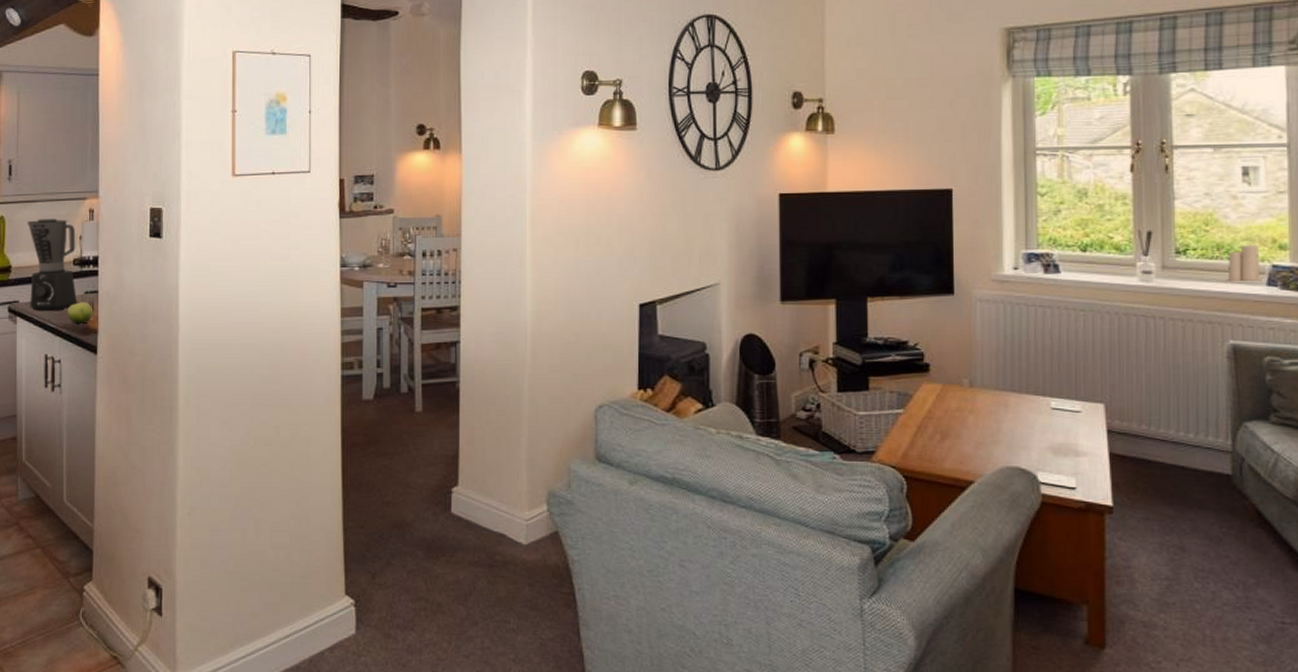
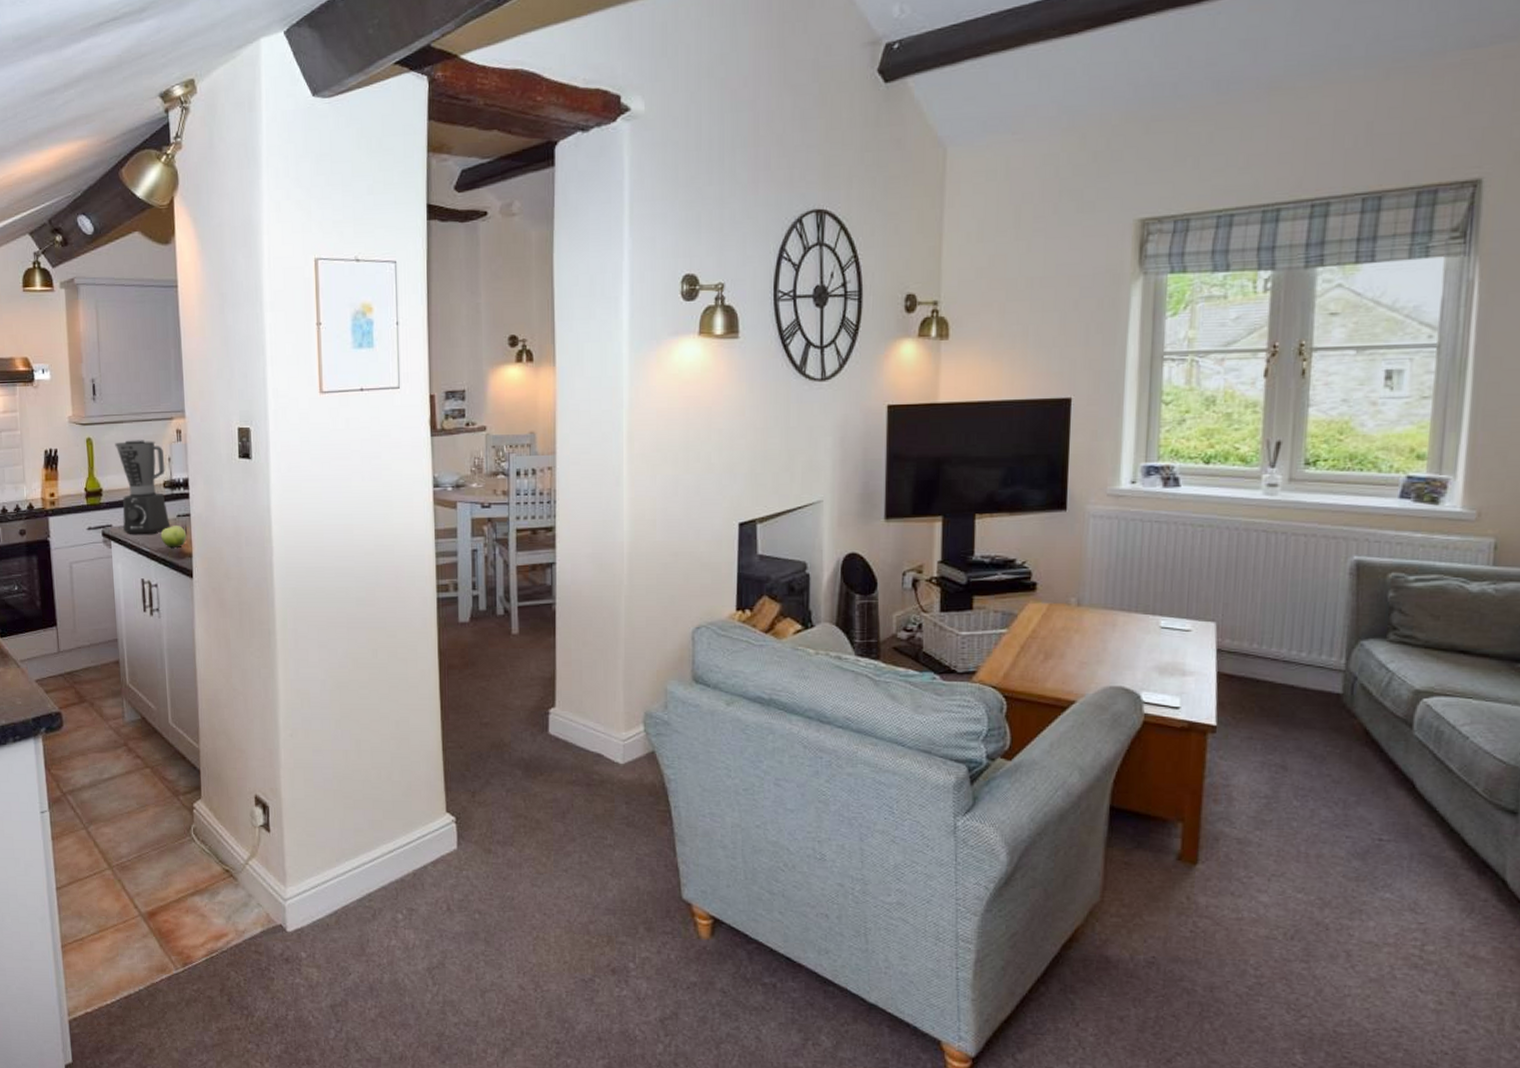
candle: present [1226,241,1262,283] -> none [1356,451,1395,495]

